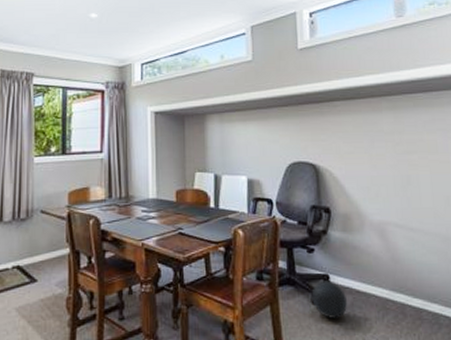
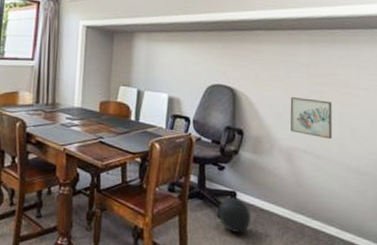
wall art: none [376,168,425,210] -> present [290,97,332,139]

